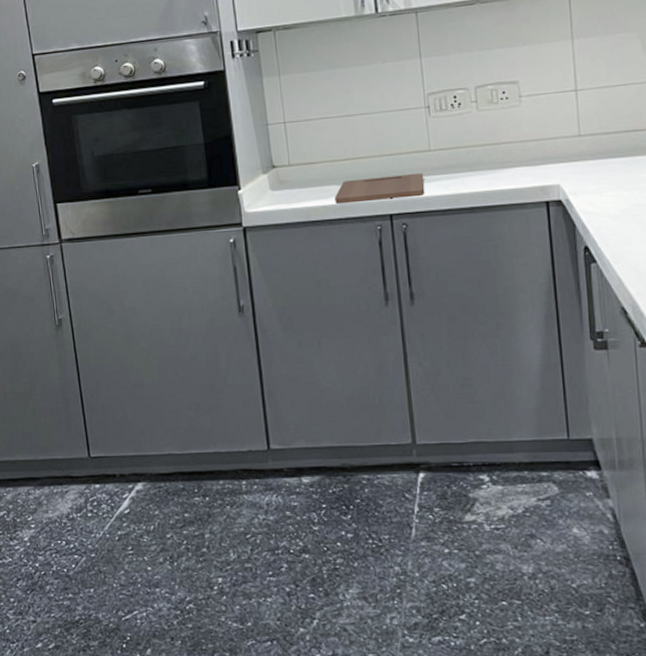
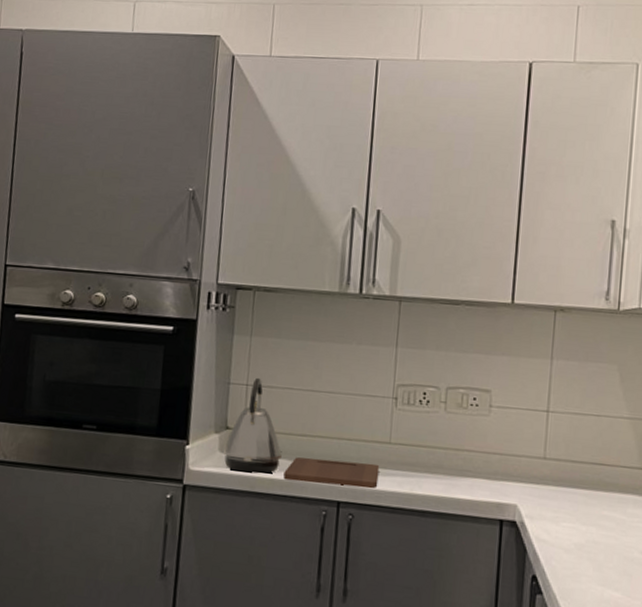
kettle: none [273,113,330,205] -> present [222,377,282,474]

